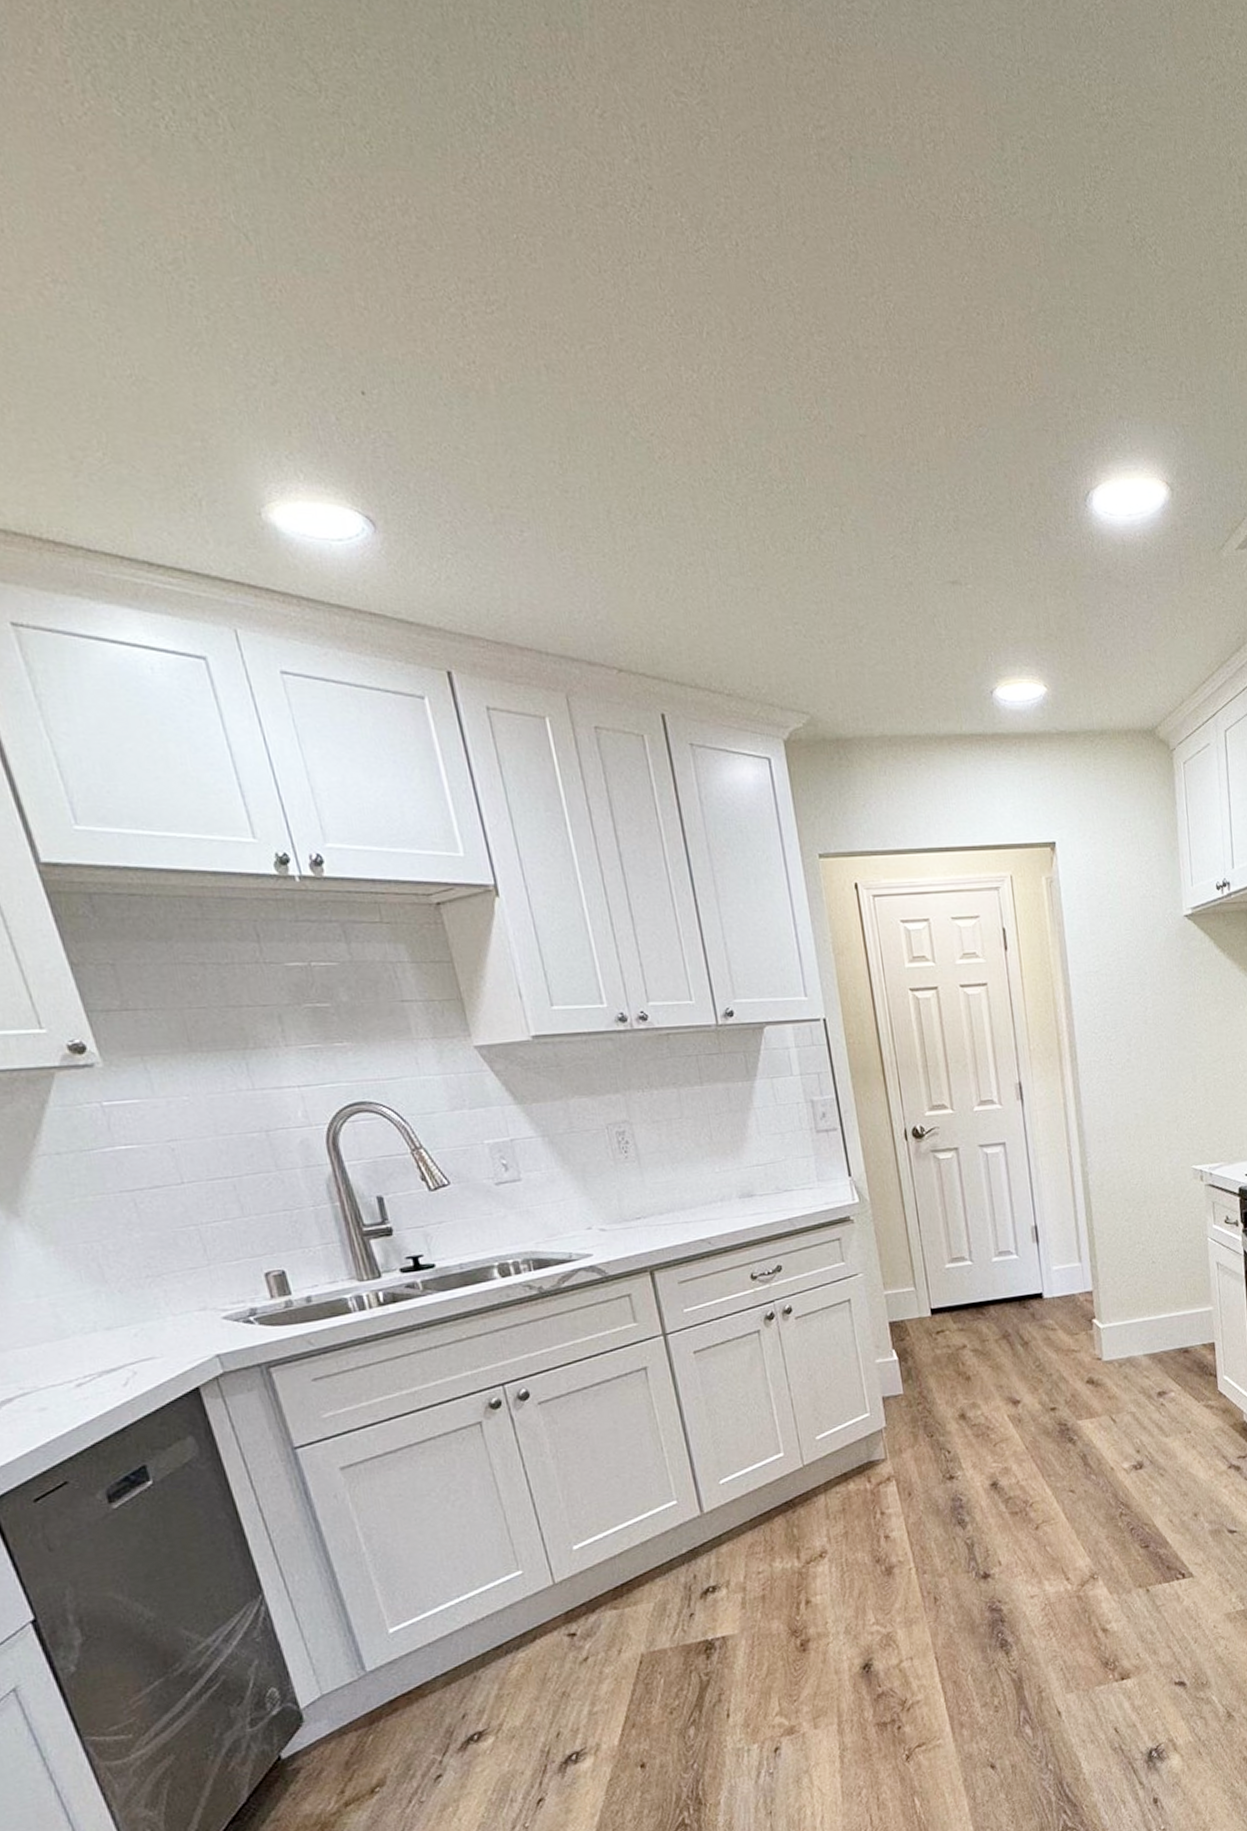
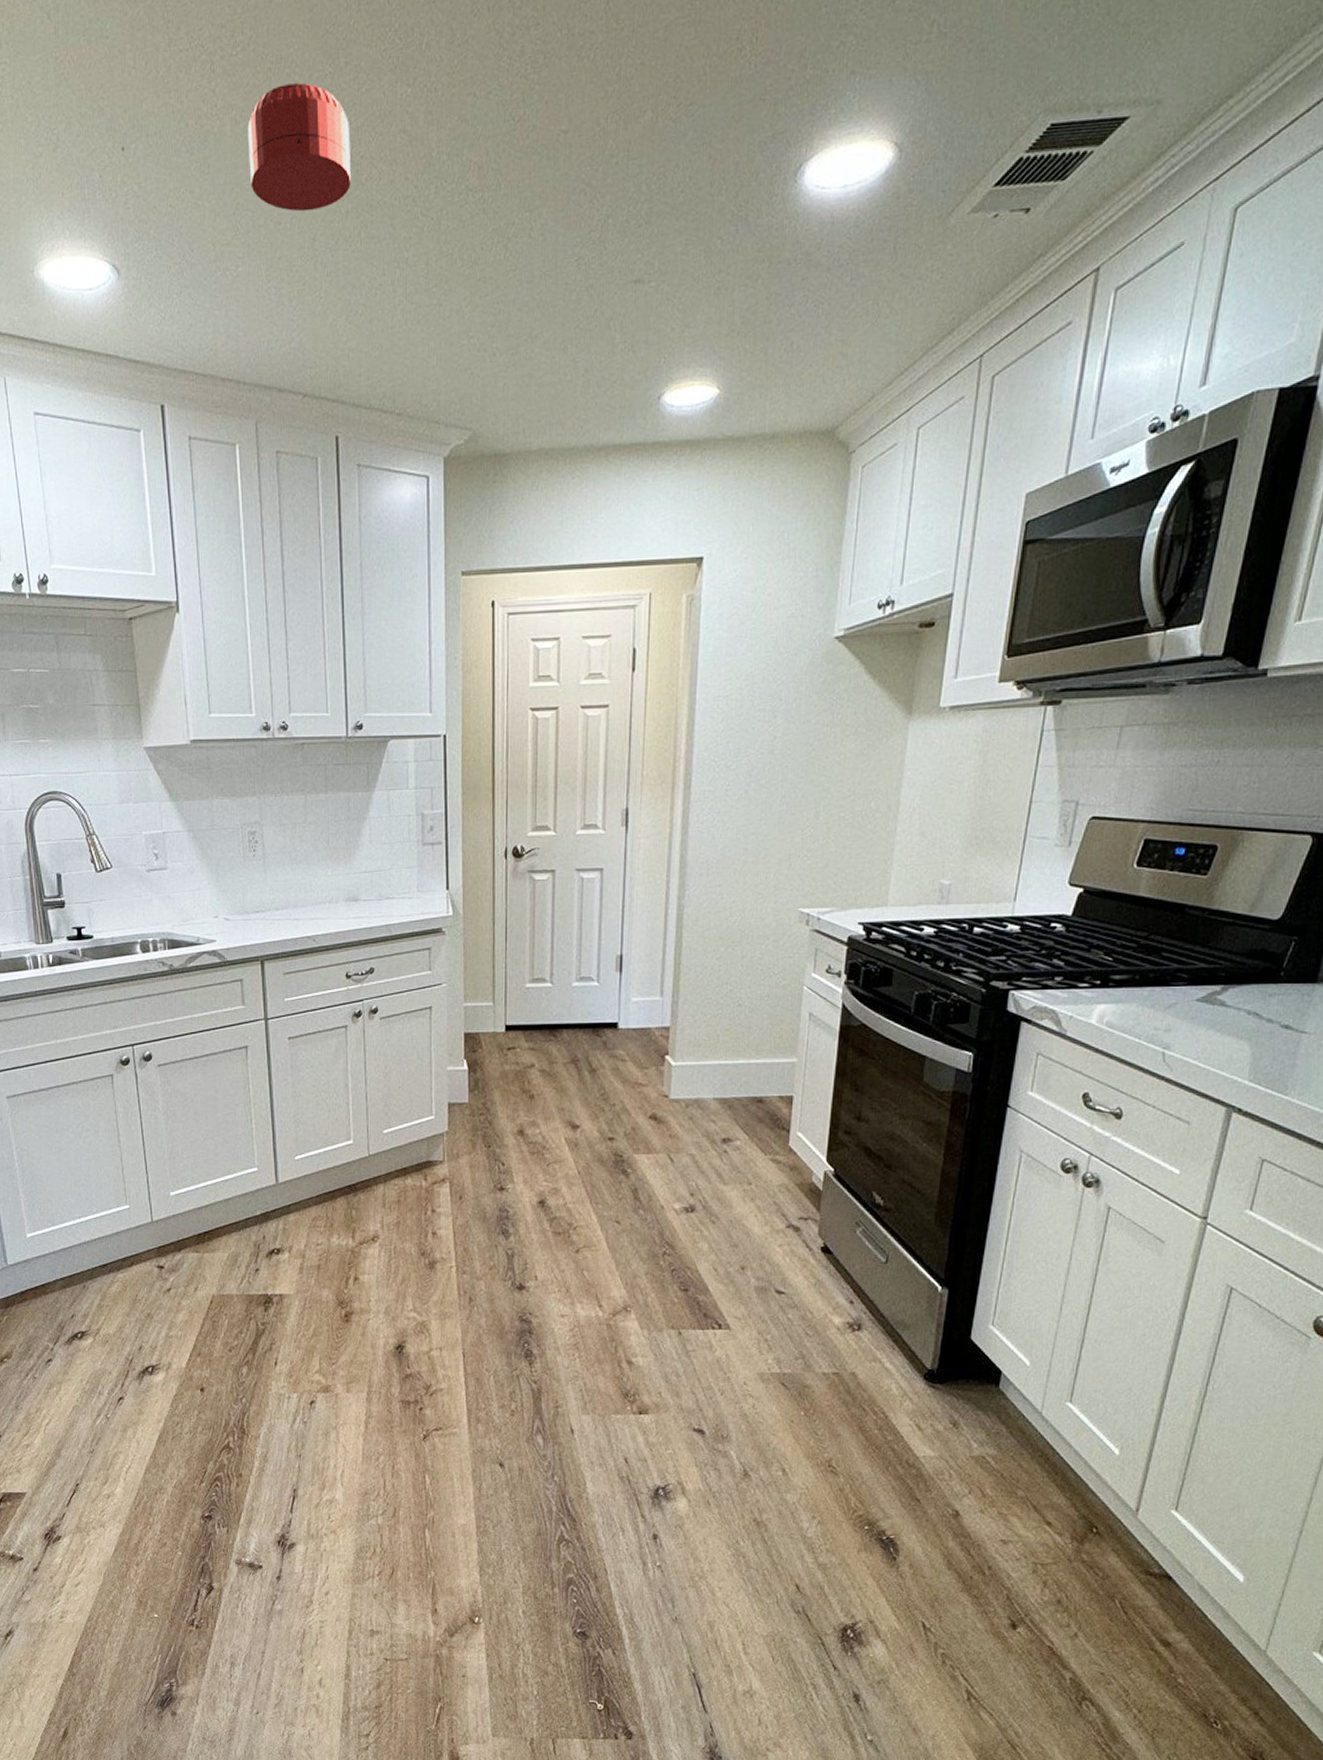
smoke detector: none [515,351,643,483] -> present [247,83,350,212]

